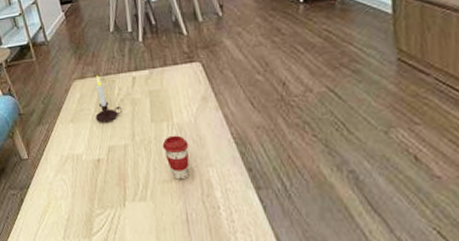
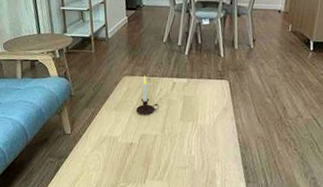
coffee cup: present [162,135,190,180] -> none [184,133,205,169]

